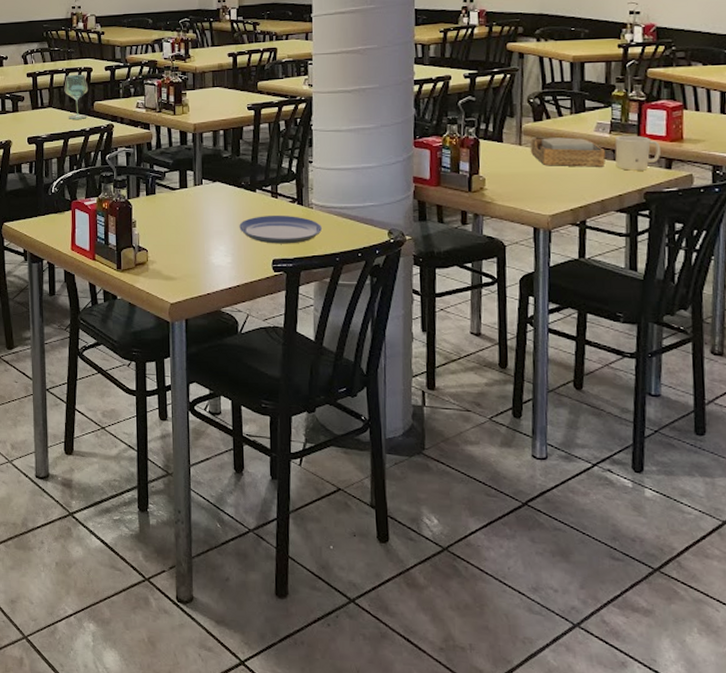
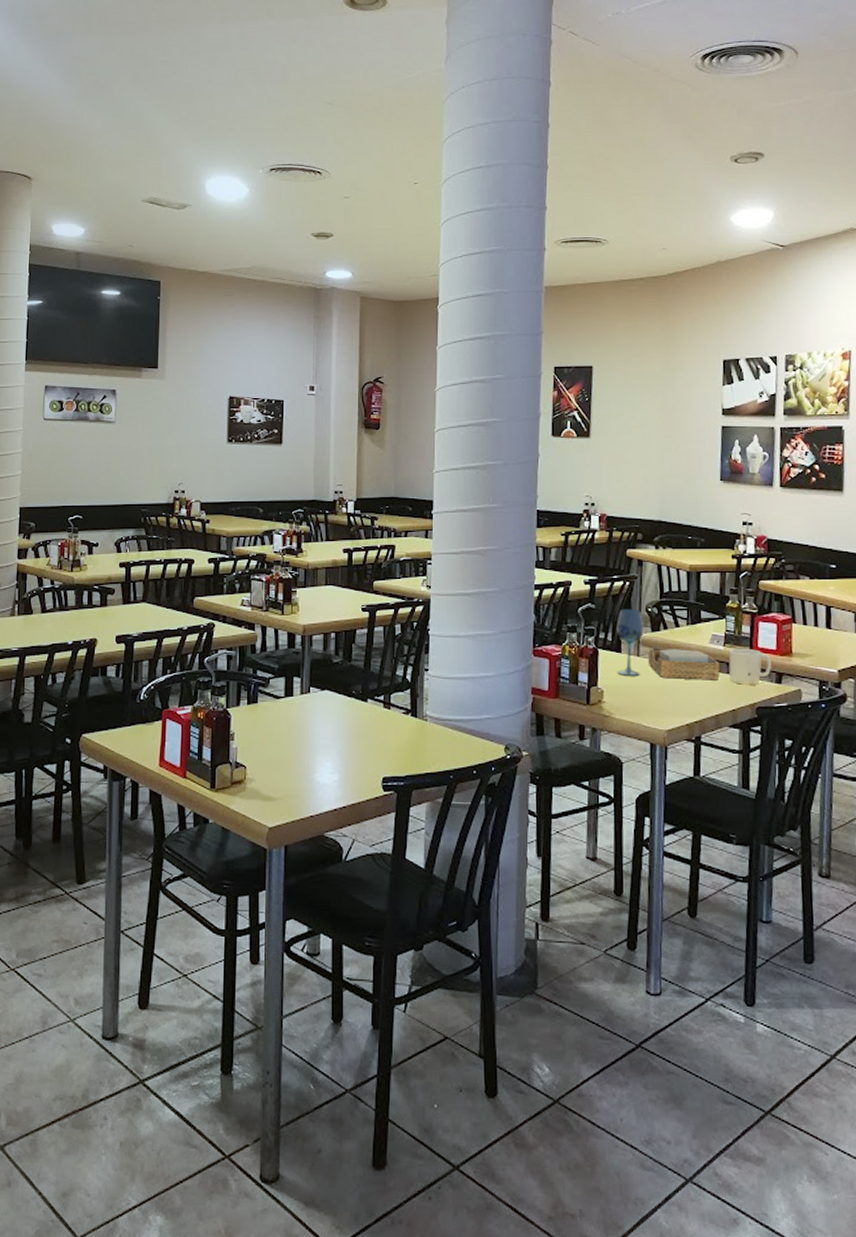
wine glass: present [64,74,89,119] -> none [161,566,189,617]
plate: present [239,216,323,244] -> none [348,728,437,760]
wineglass: none [498,100,526,164] -> present [617,608,644,676]

